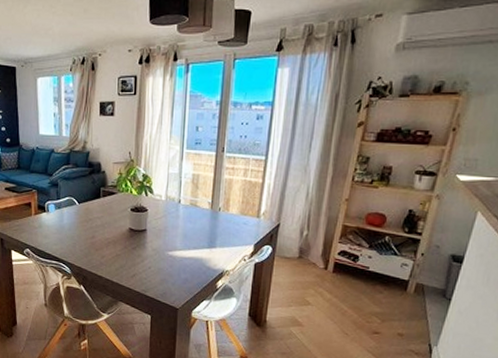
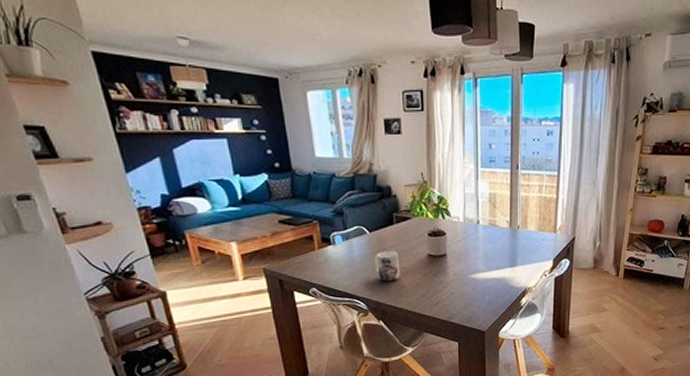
mug: none [80,221,103,250] -> present [374,250,400,282]

